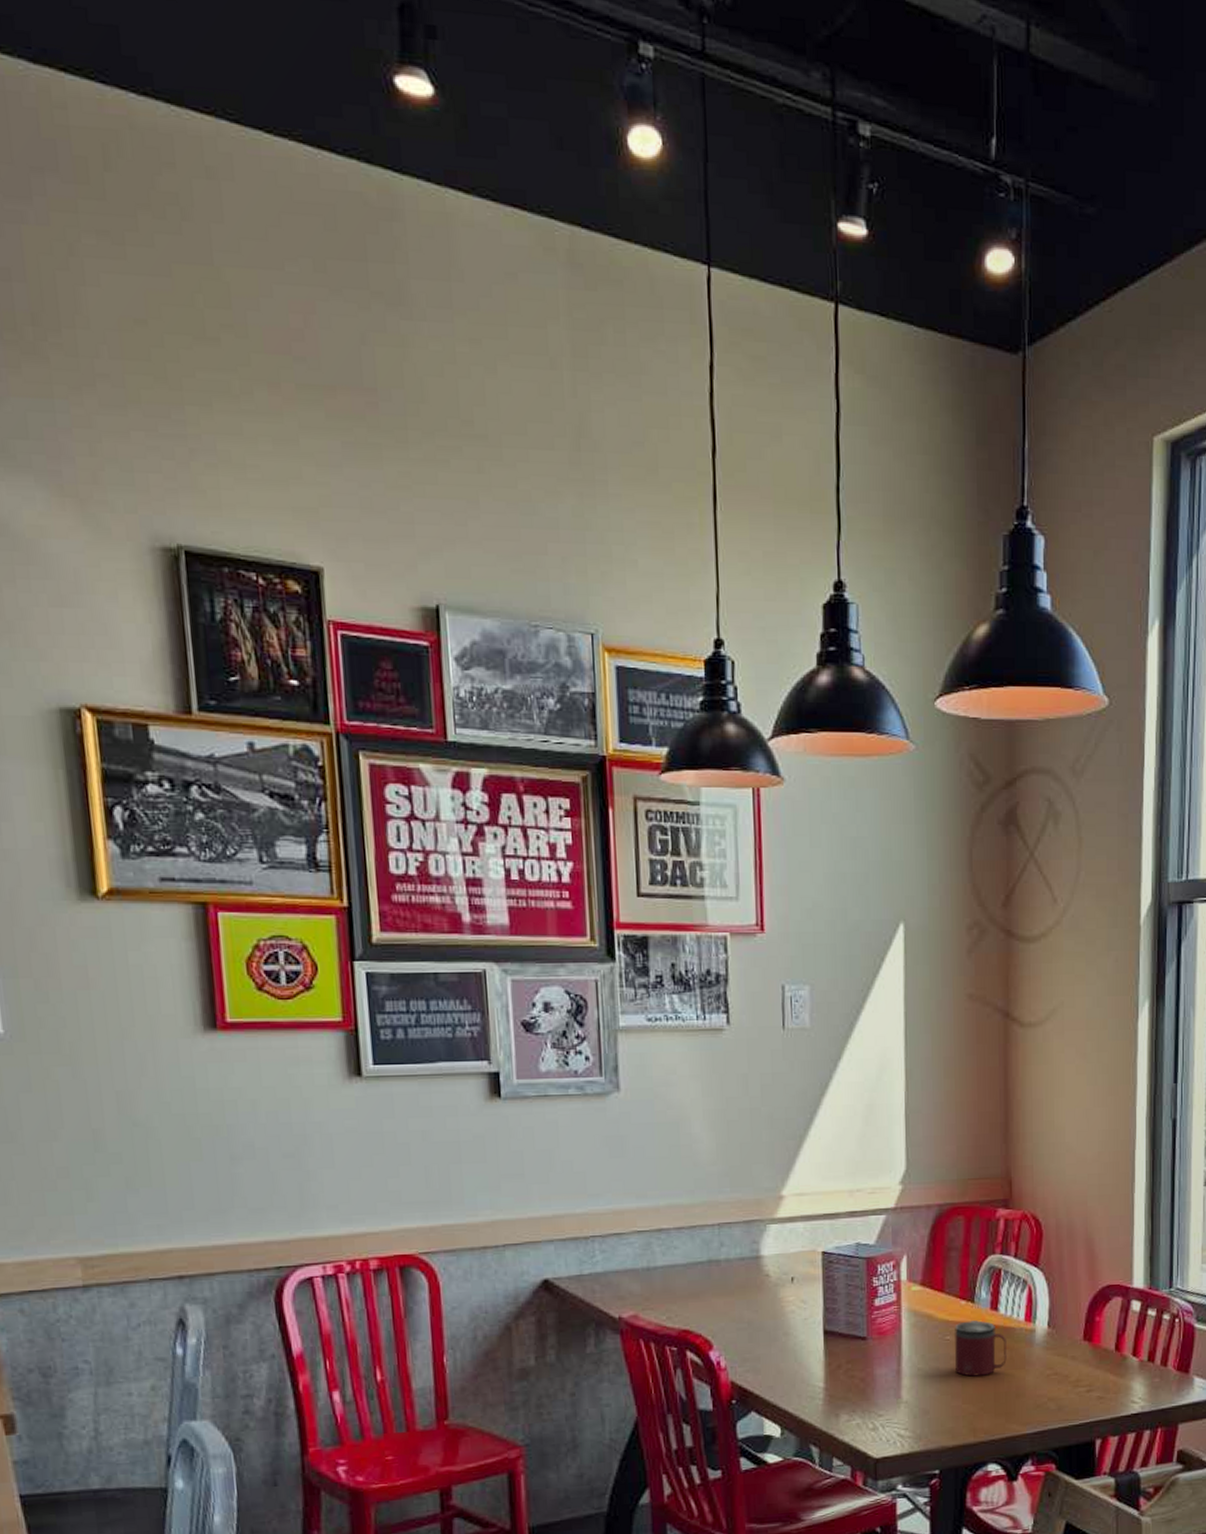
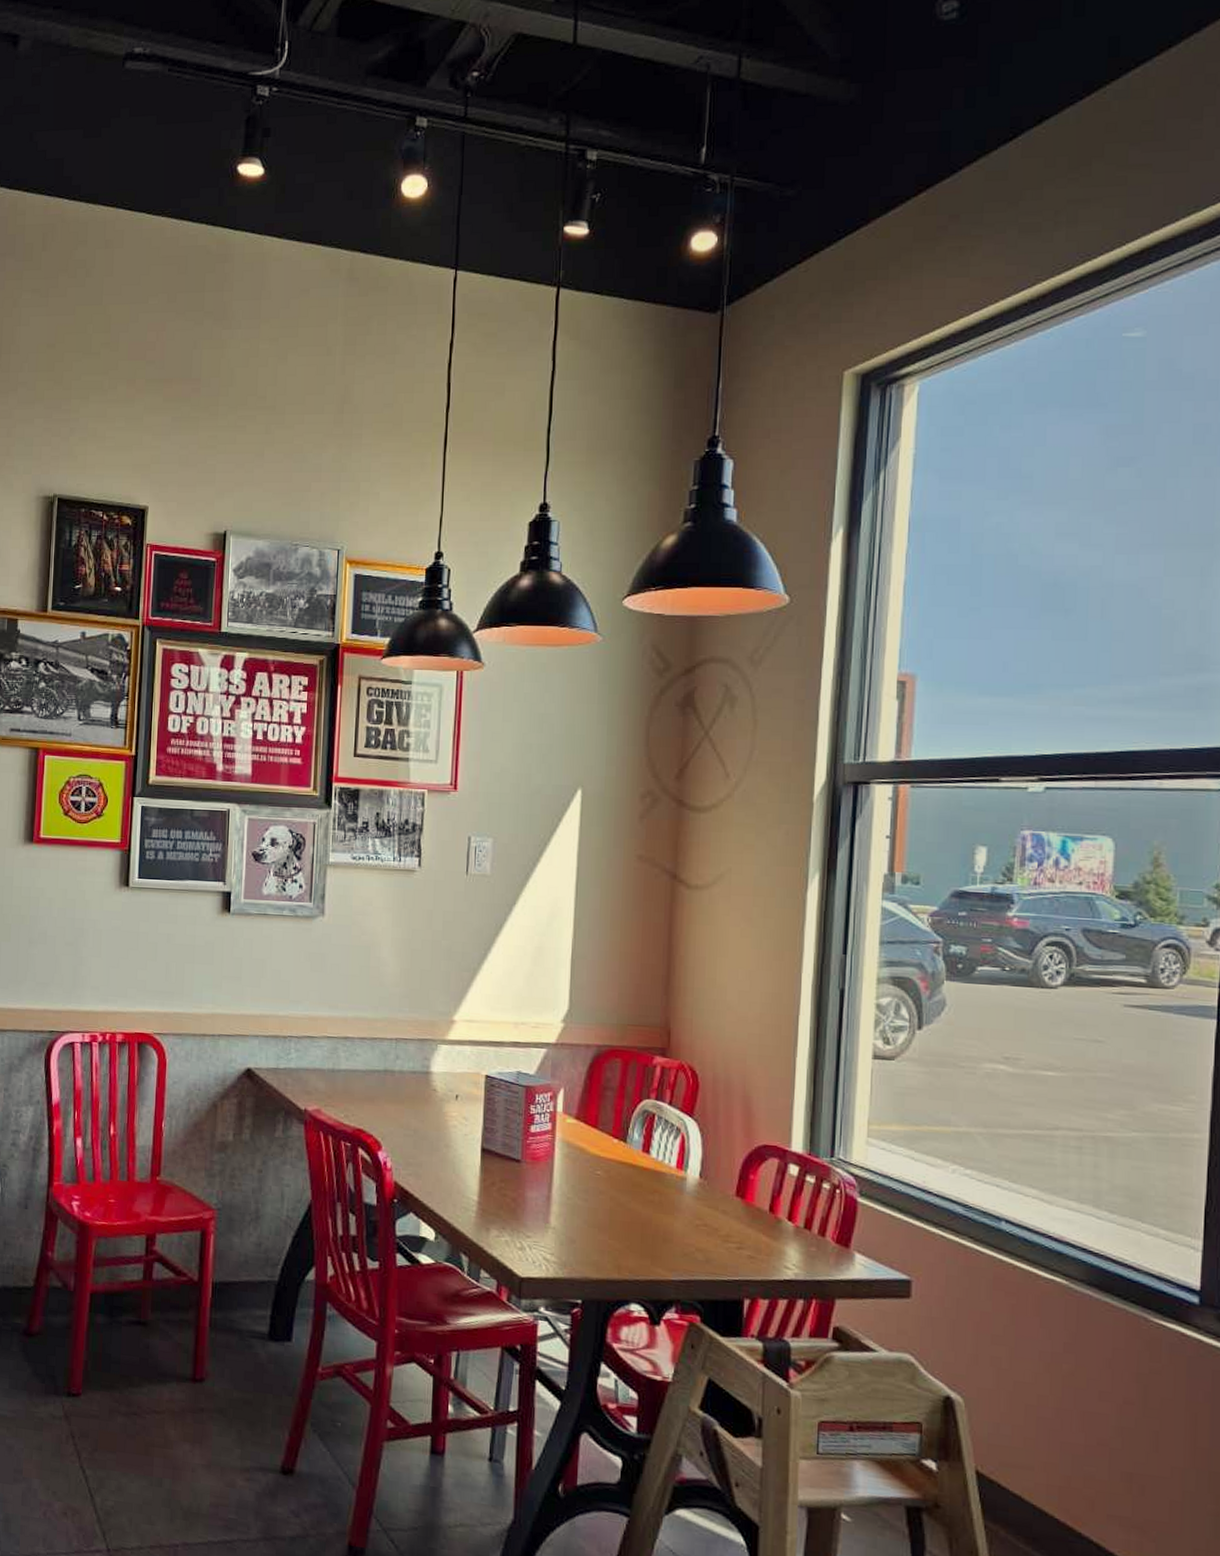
beverage cup: present [953,1320,1007,1377] -> none [603,1159,656,1215]

